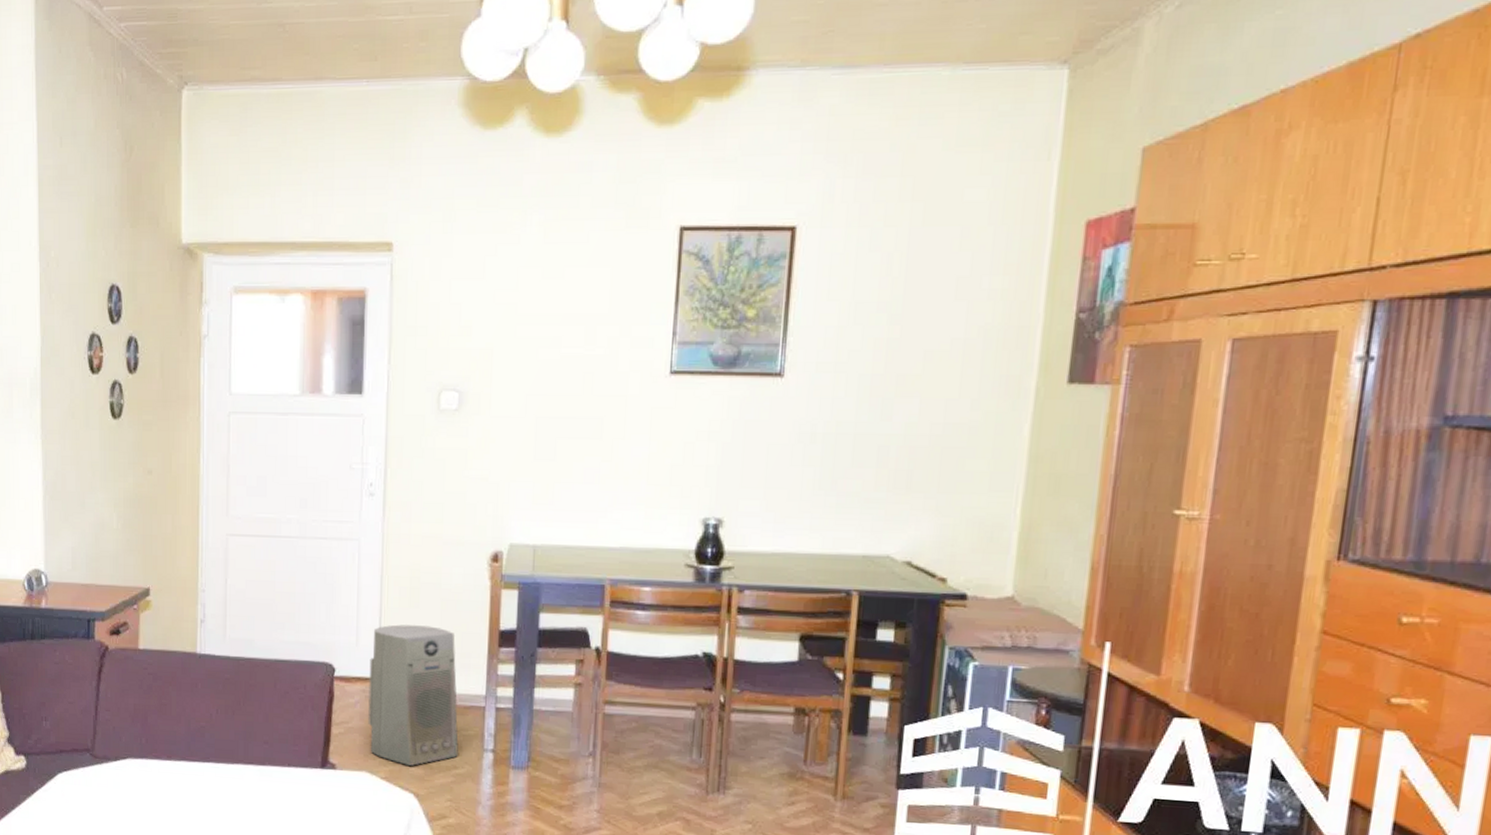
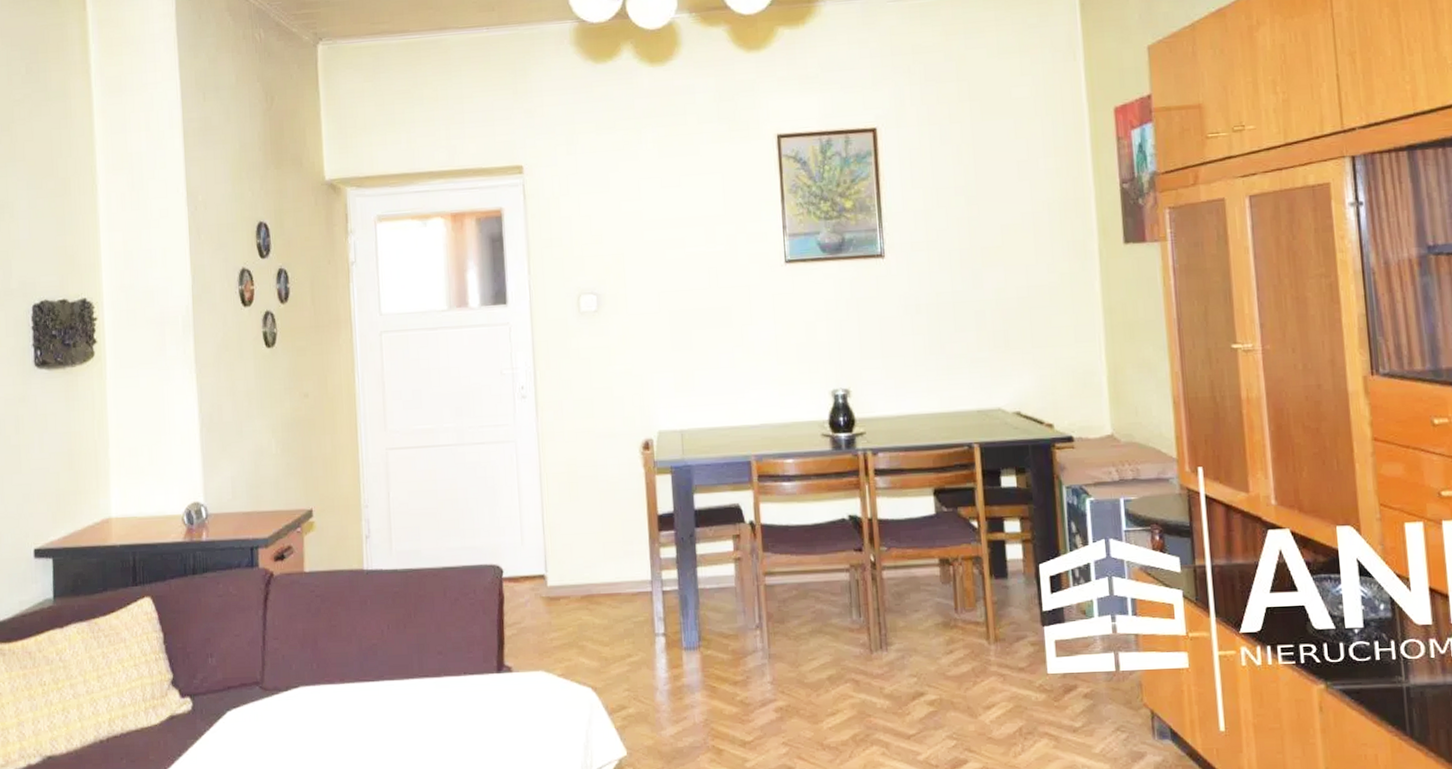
air purifier: present [368,624,459,766] -> none [536,518,631,659]

